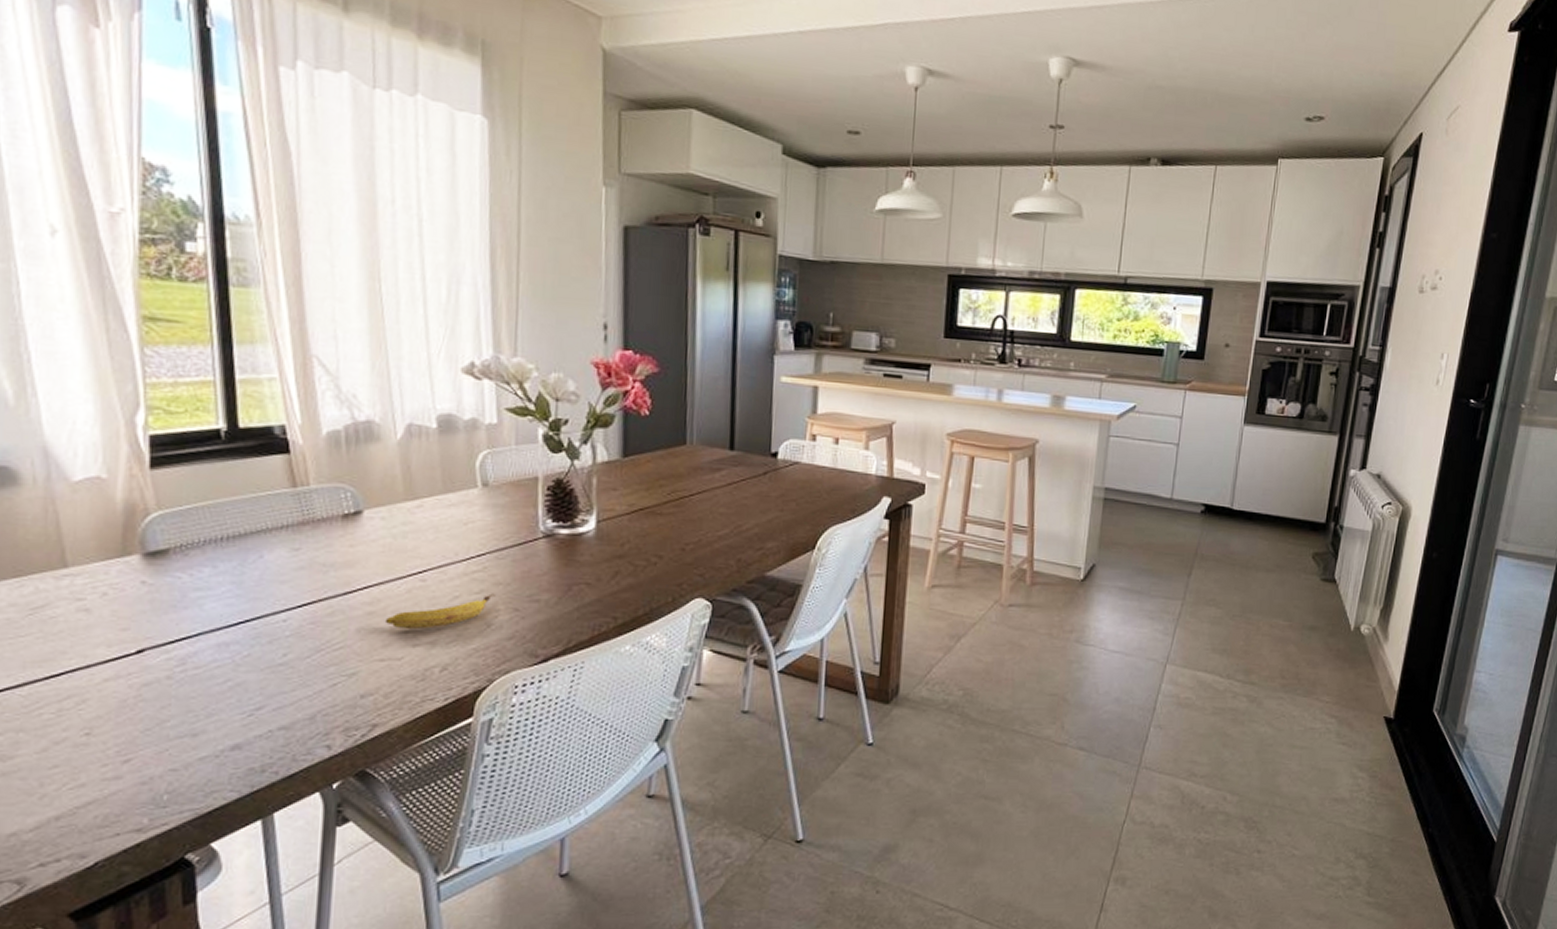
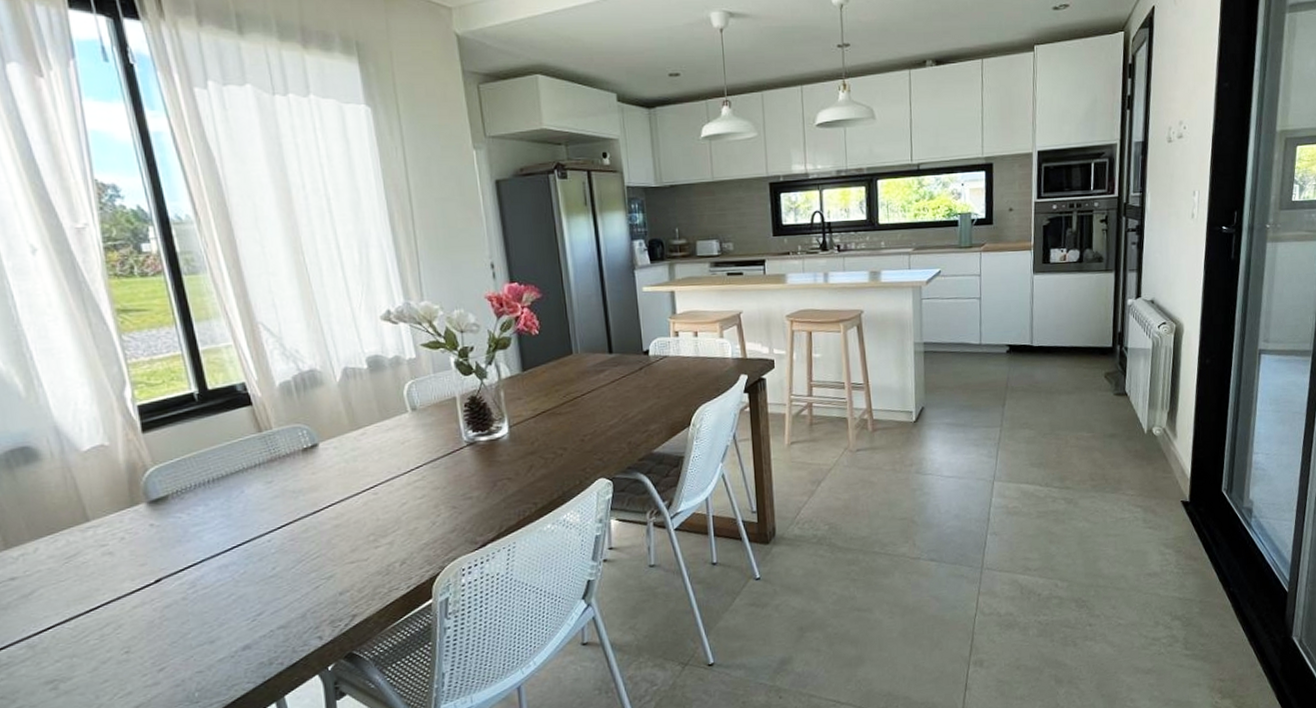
banana: present [384,593,495,630] -> none [349,496,436,536]

